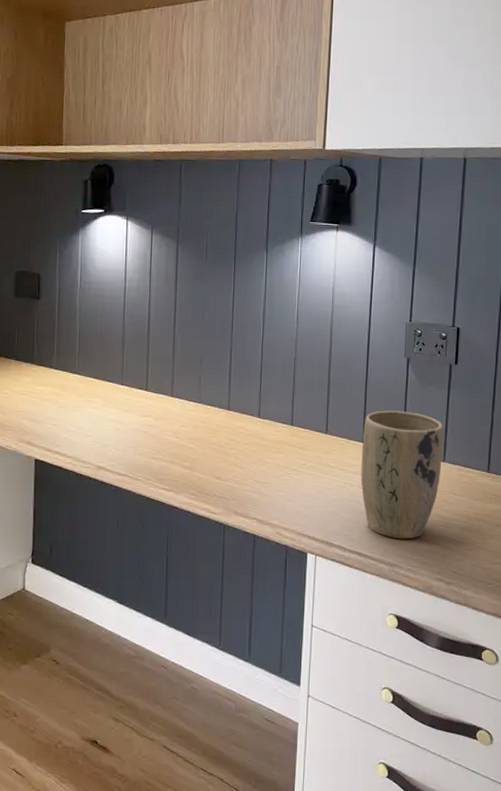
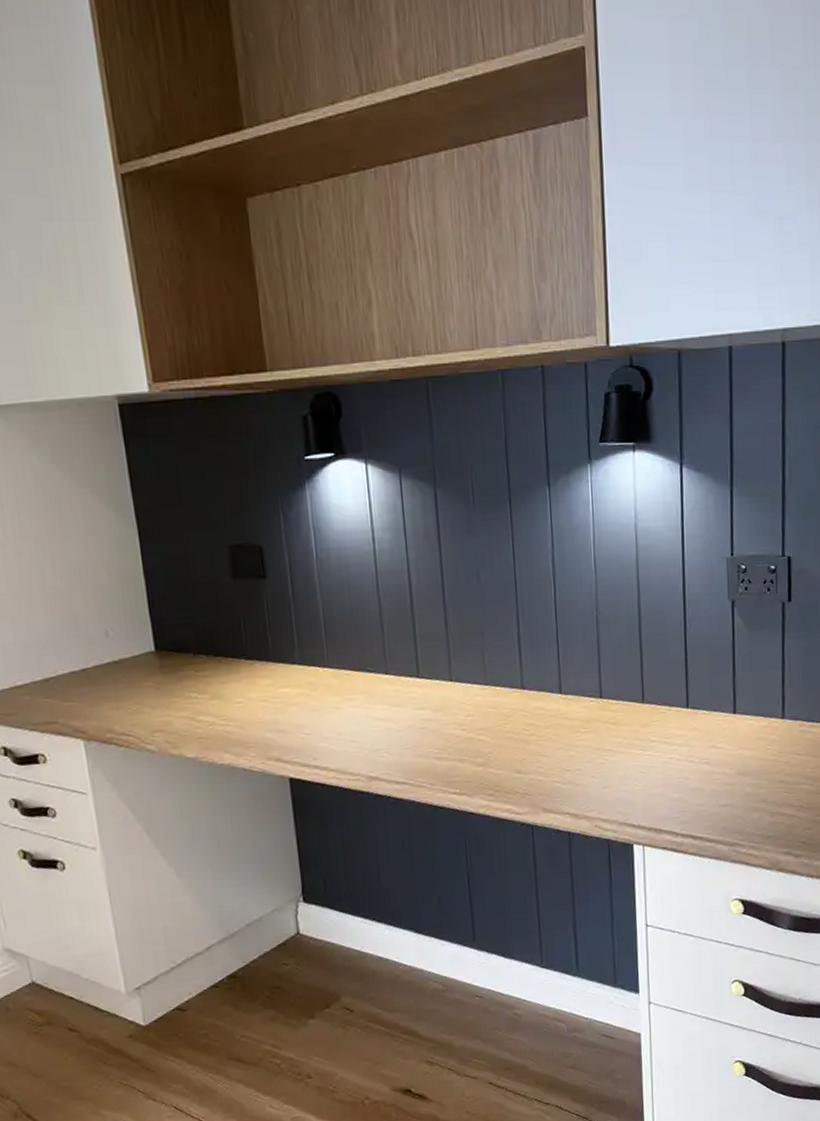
plant pot: present [361,410,444,540] -> none [686,664,781,815]

